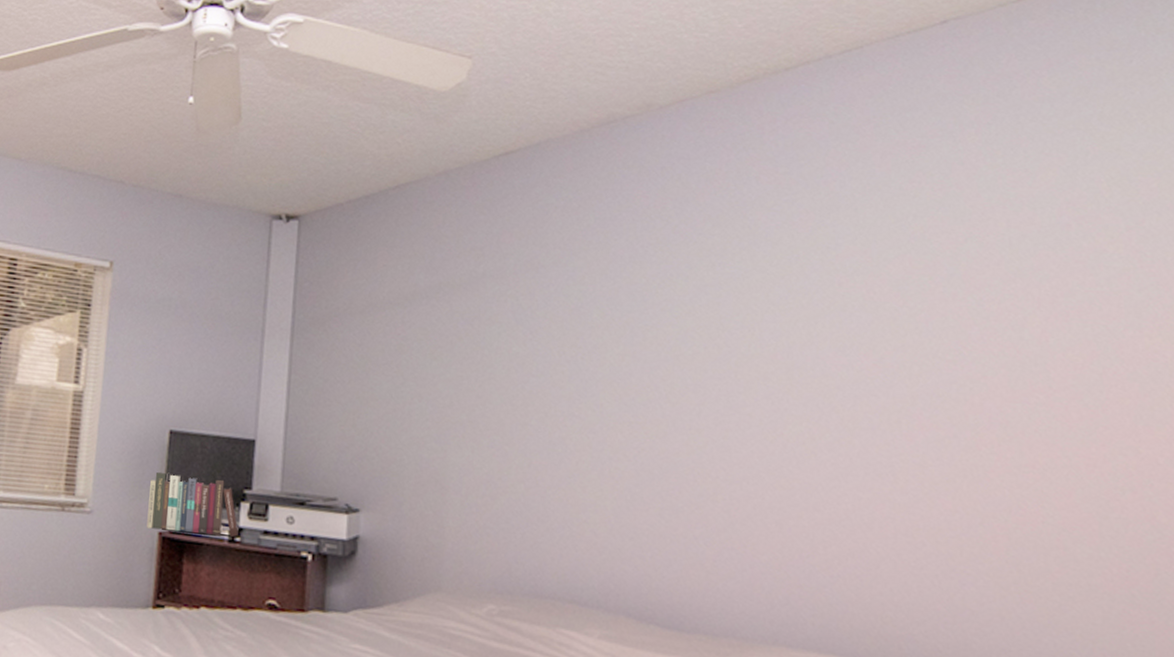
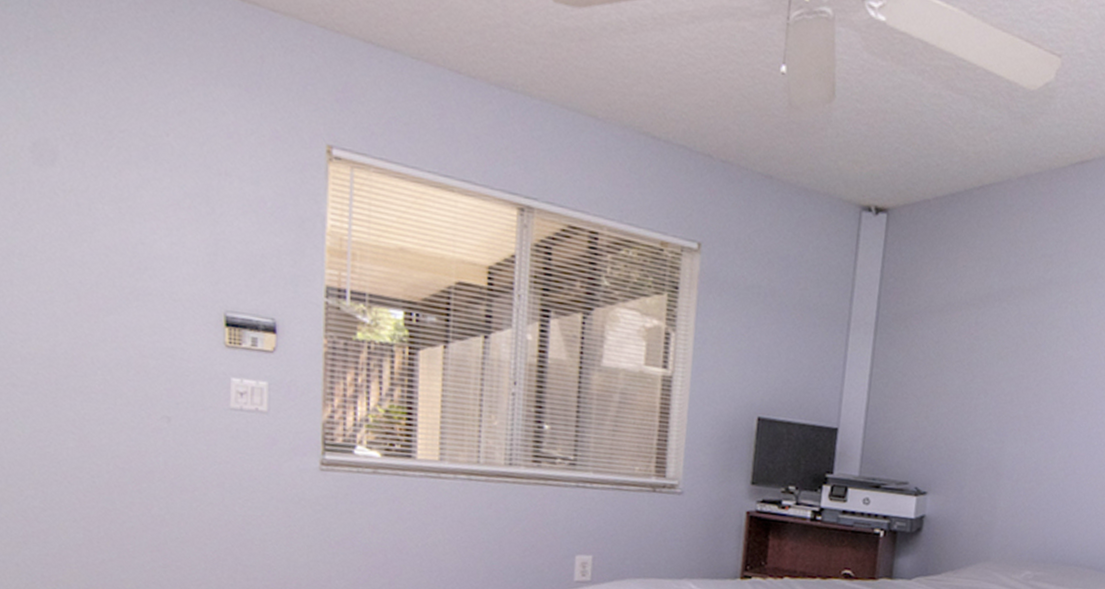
books: present [146,471,239,538] -> none [735,456,820,517]

